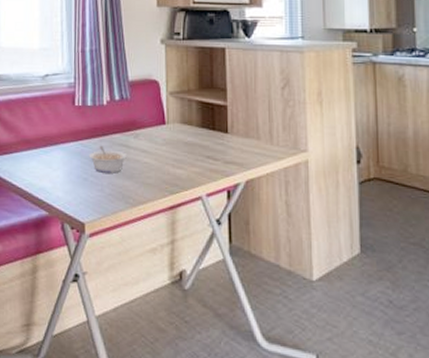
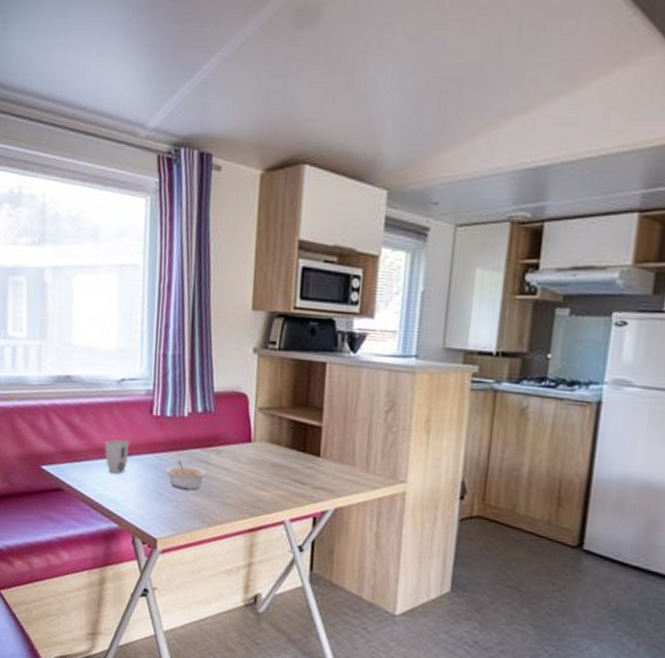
cup: none [32,130,56,163] -> present [104,439,130,474]

